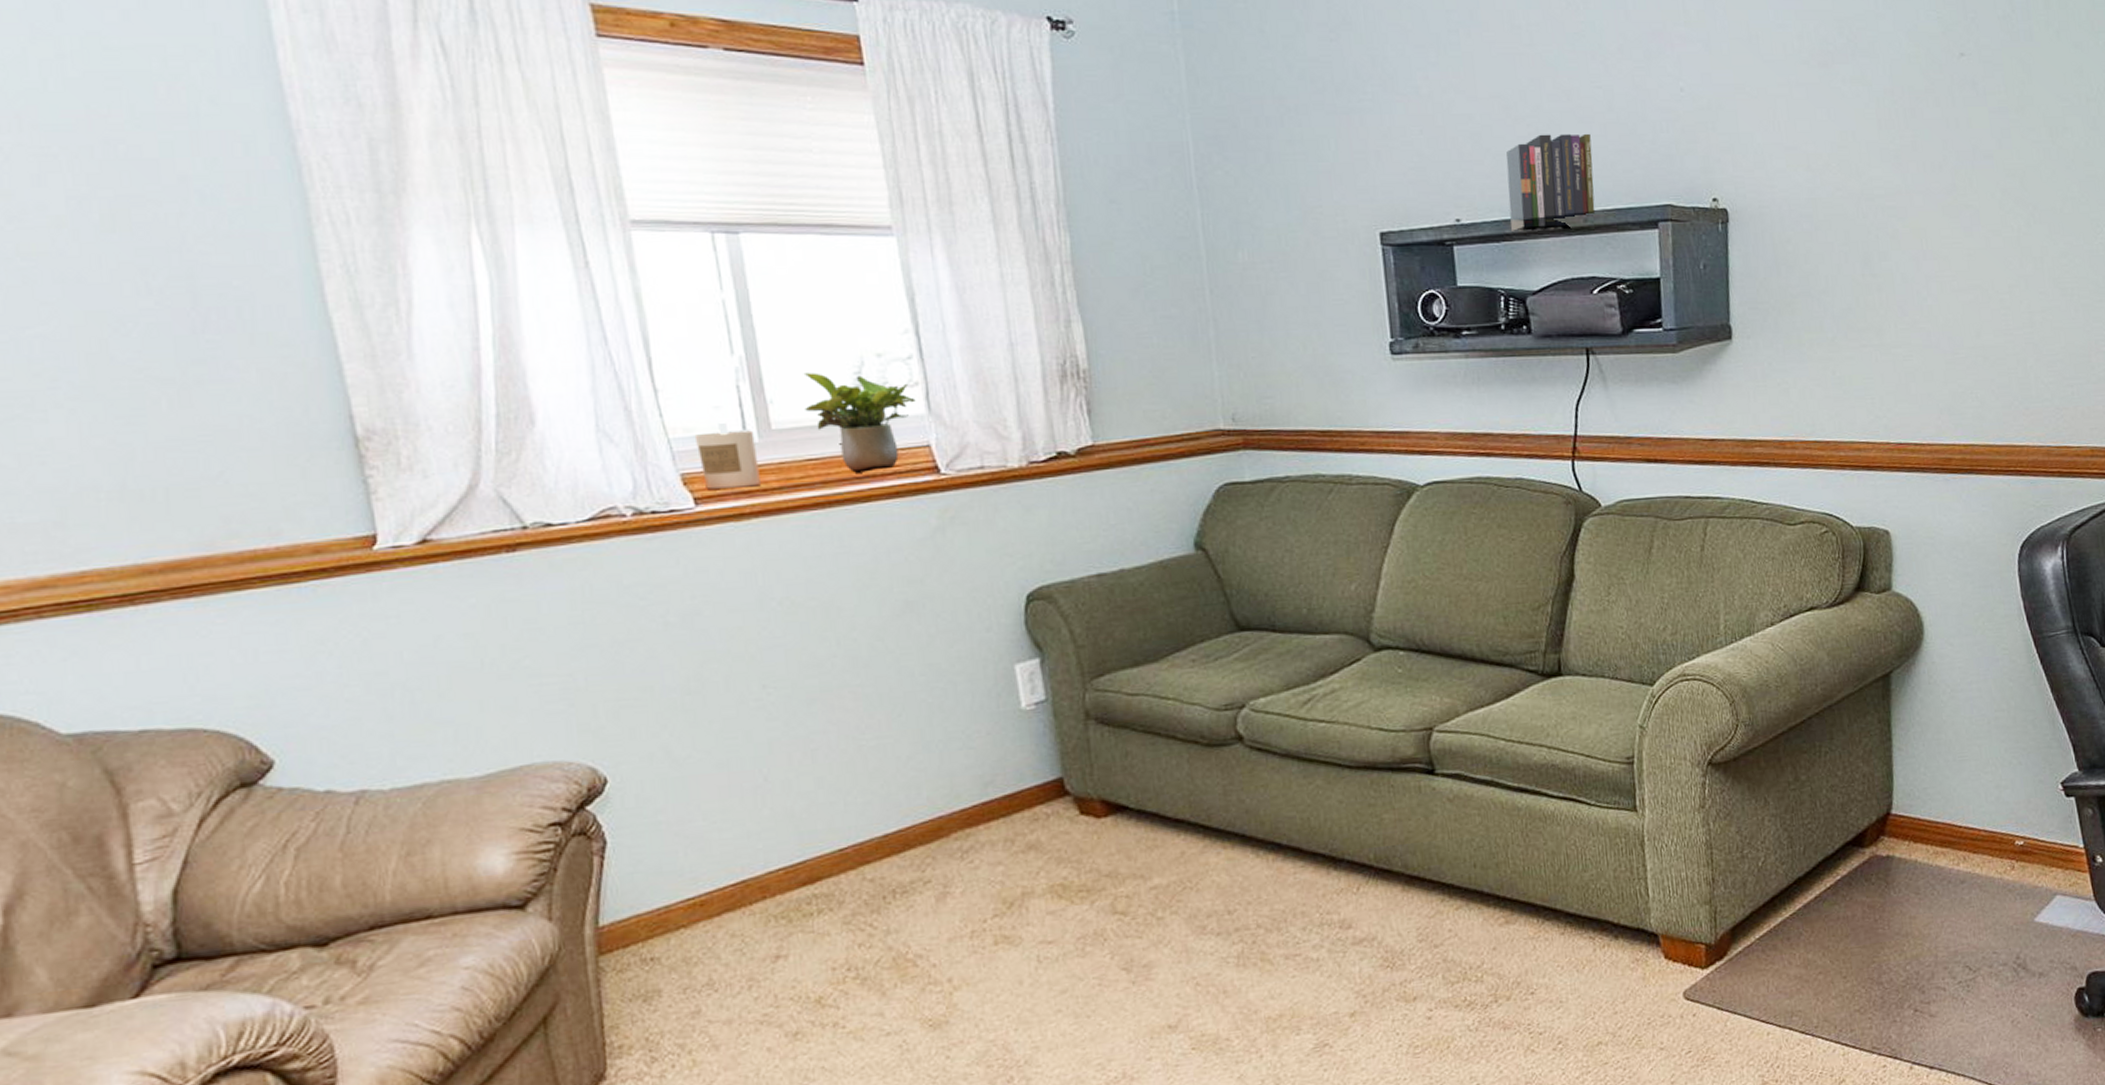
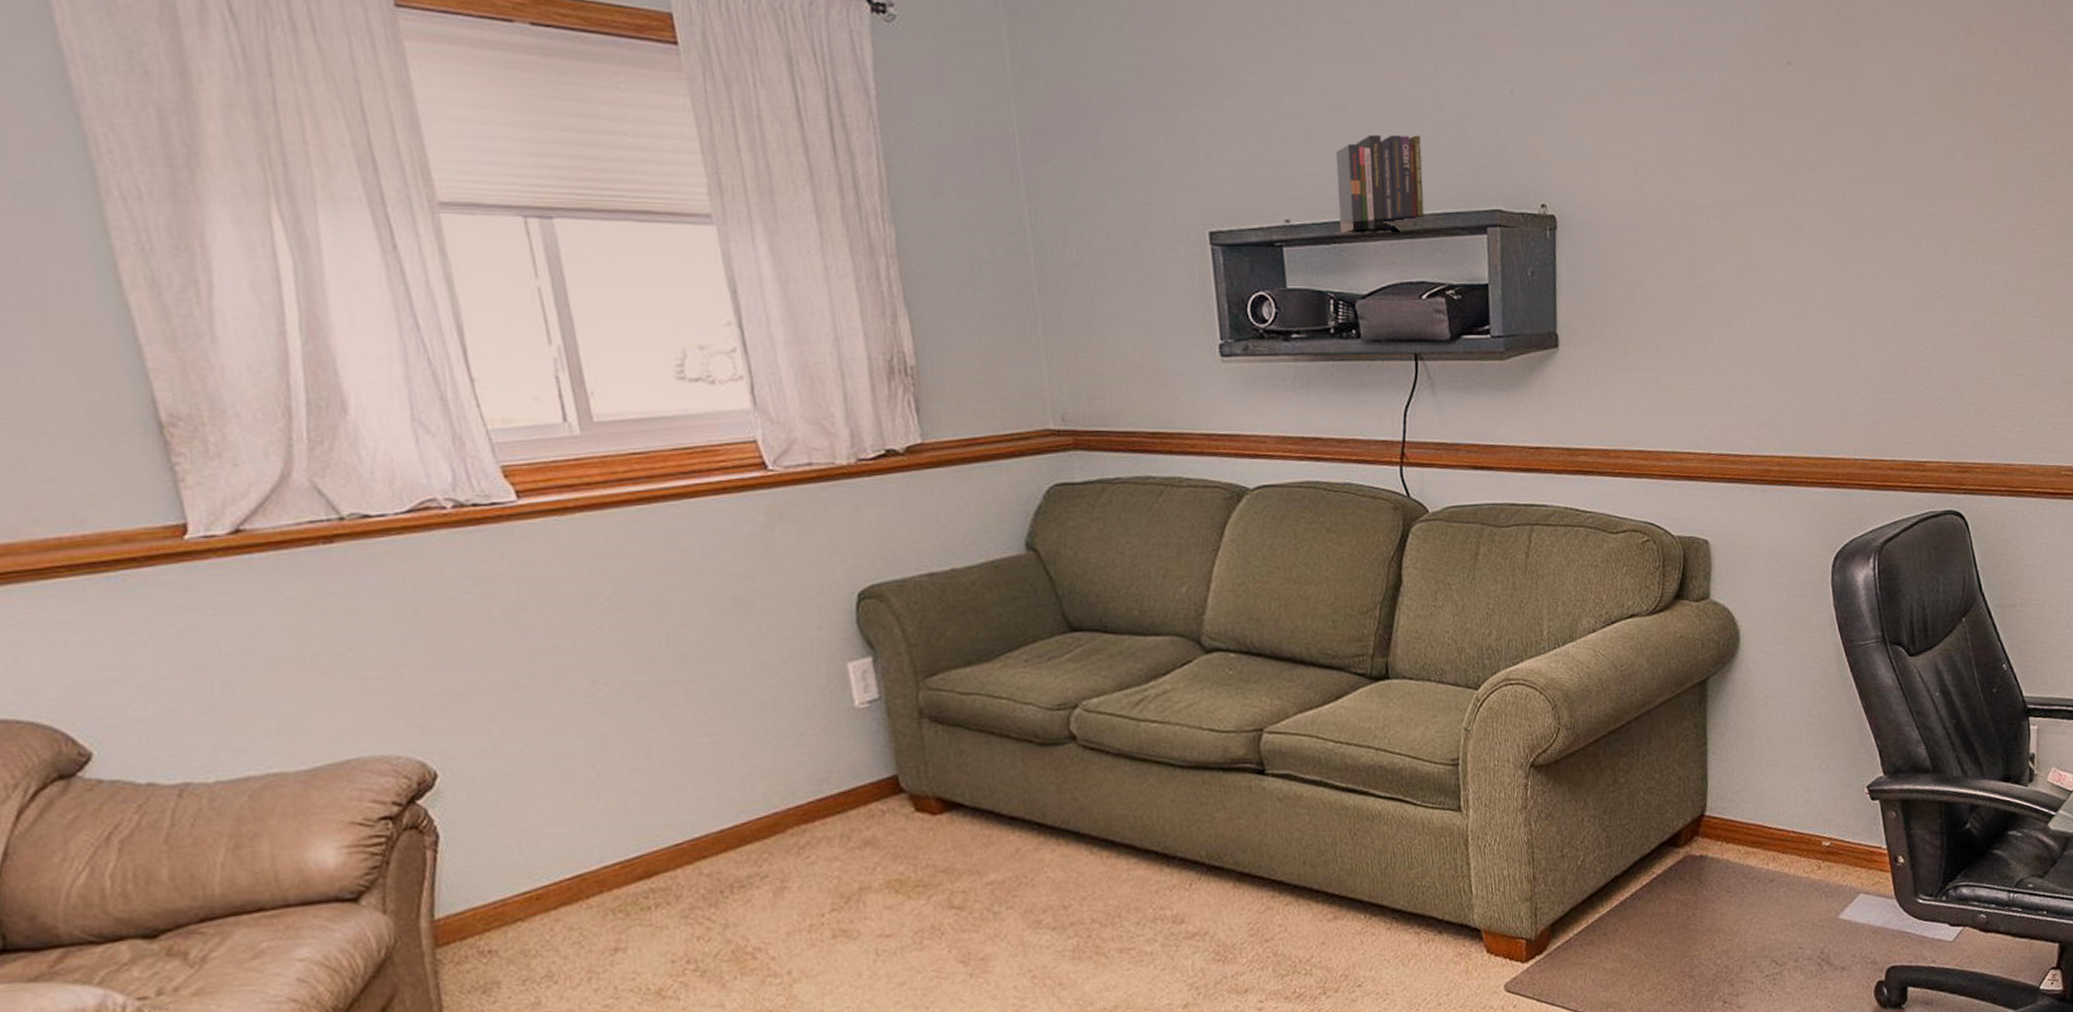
candle: present [694,422,761,489] -> none [513,413,584,482]
potted plant: present [803,372,916,473] -> none [624,364,741,468]

